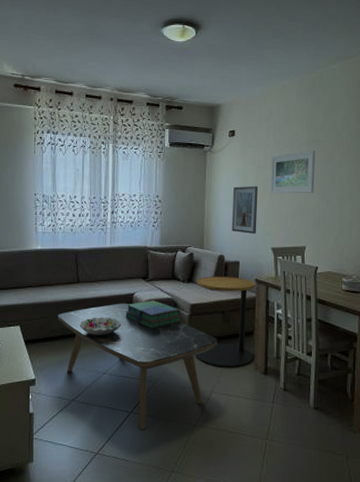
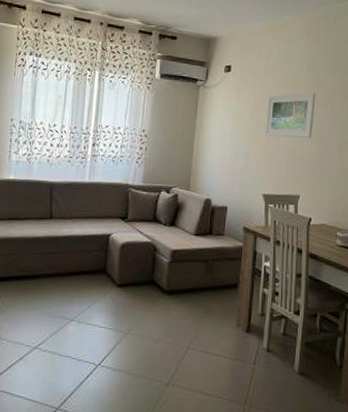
coffee table: present [58,303,218,430] -> none [25,243,199,386]
decorative bowl: present [79,317,122,335] -> none [49,257,95,278]
stack of books: present [125,300,182,329] -> none [99,243,161,274]
side table: present [195,276,255,367] -> none [173,221,243,322]
picture frame: present [232,186,258,235] -> none [221,125,252,179]

